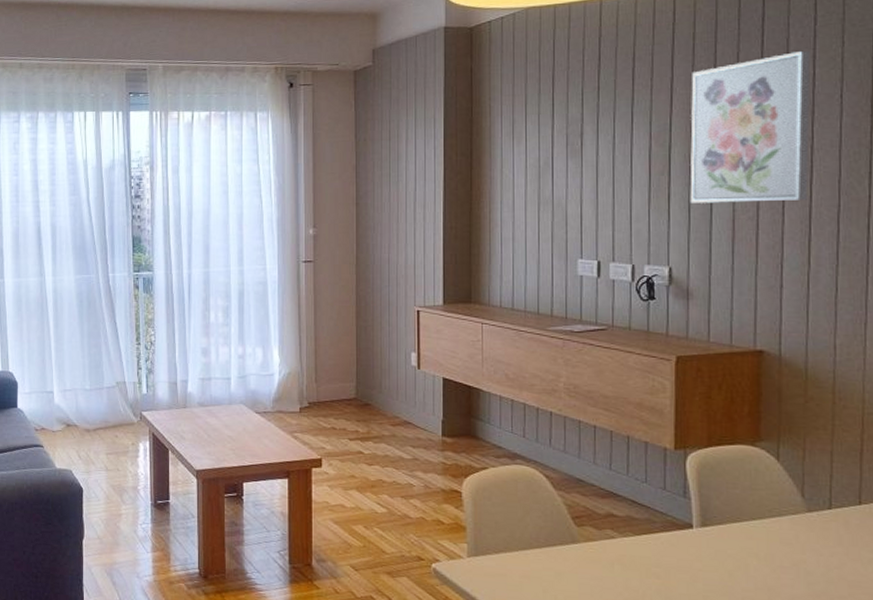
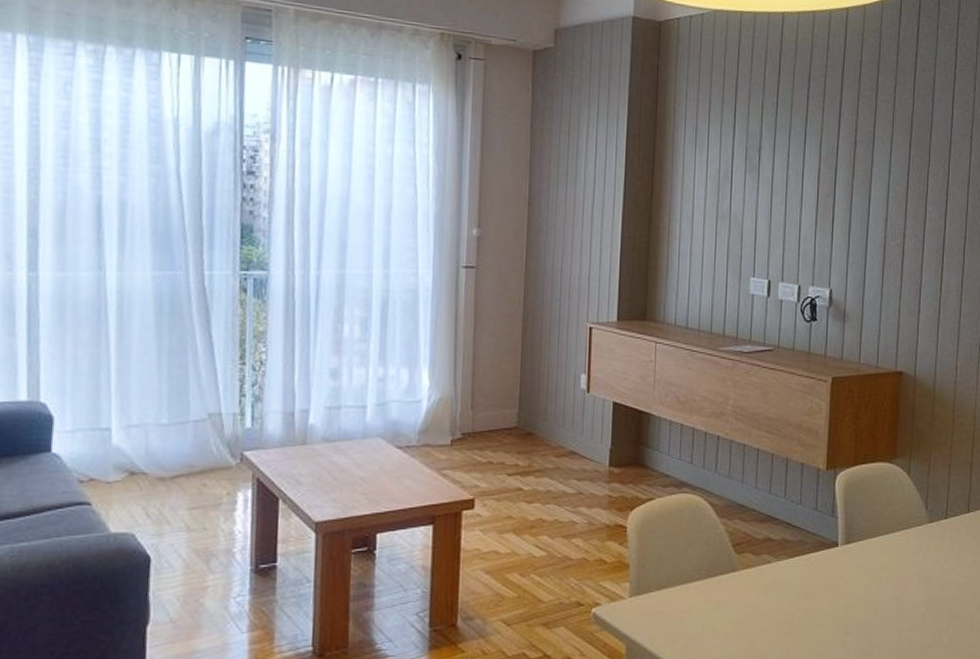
wall art: present [690,50,810,203] -> none [850,91,950,231]

